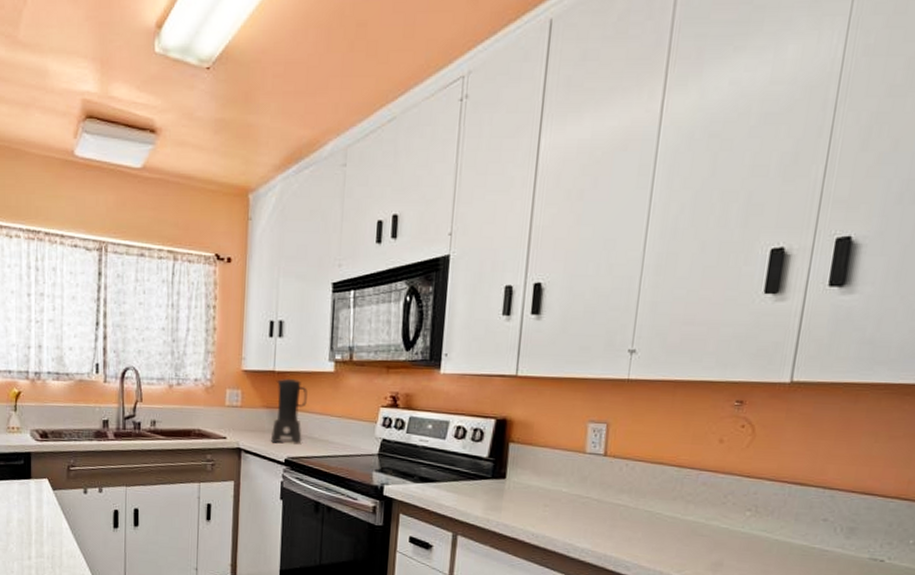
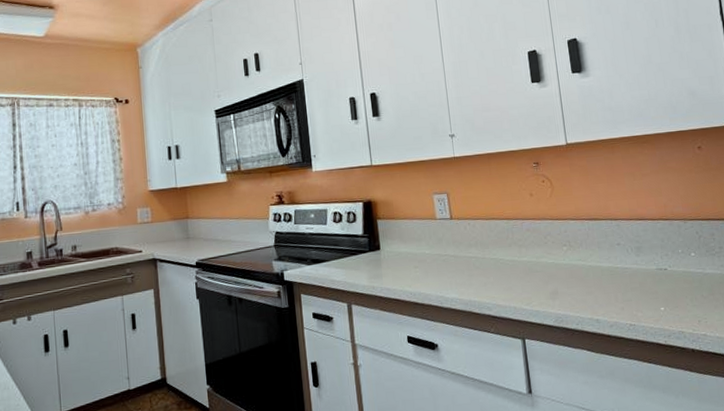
blender: present [270,378,308,445] -> none [179,192,208,250]

